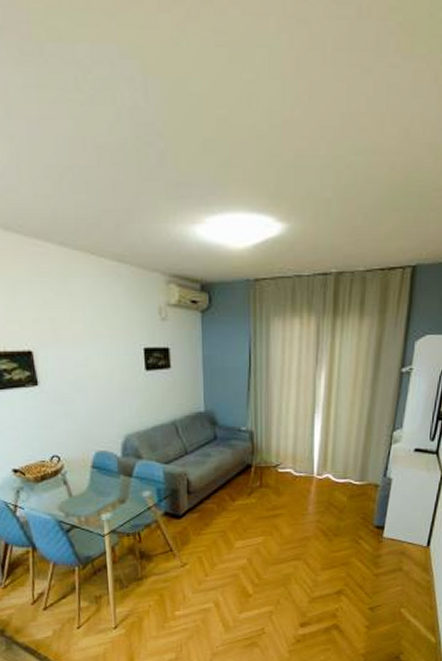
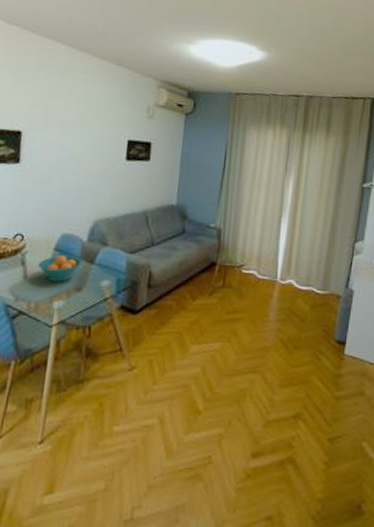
fruit bowl: none [80,471,121,497] -> present [38,254,83,282]

